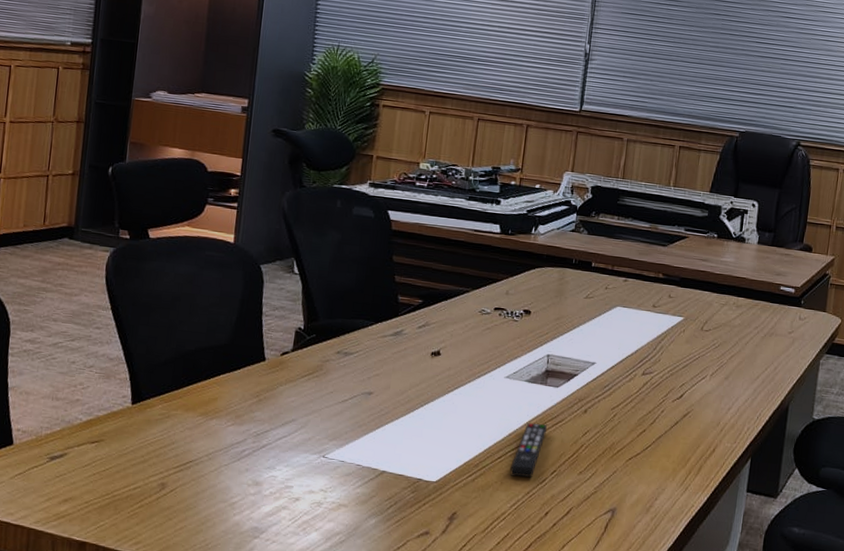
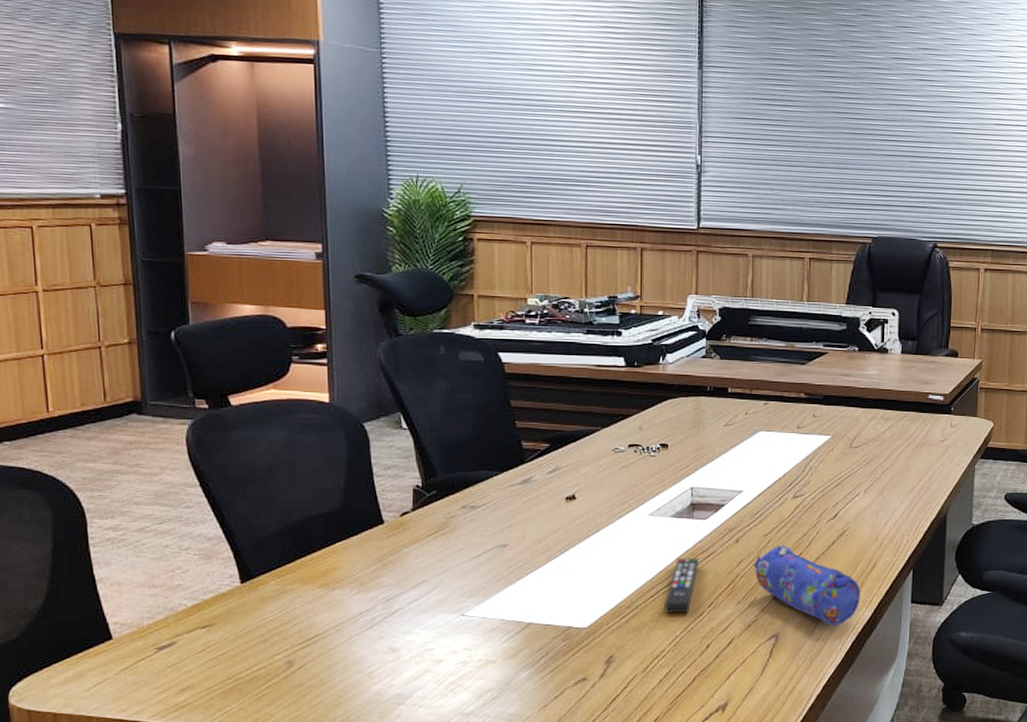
pencil case: none [597,418,699,507] -> present [753,543,860,626]

